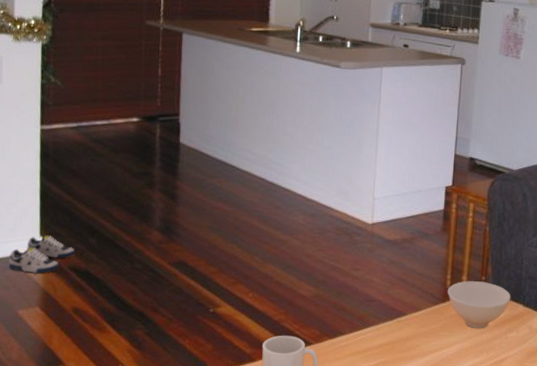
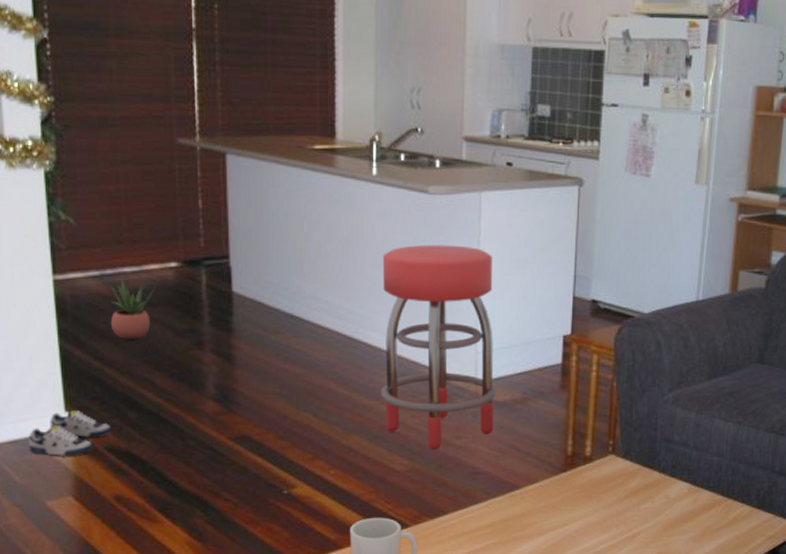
potted plant: none [82,130,119,180] -> present [109,278,155,340]
stool: none [293,109,390,279] -> present [380,244,496,450]
bowl: present [447,281,511,328] -> none [568,446,644,500]

